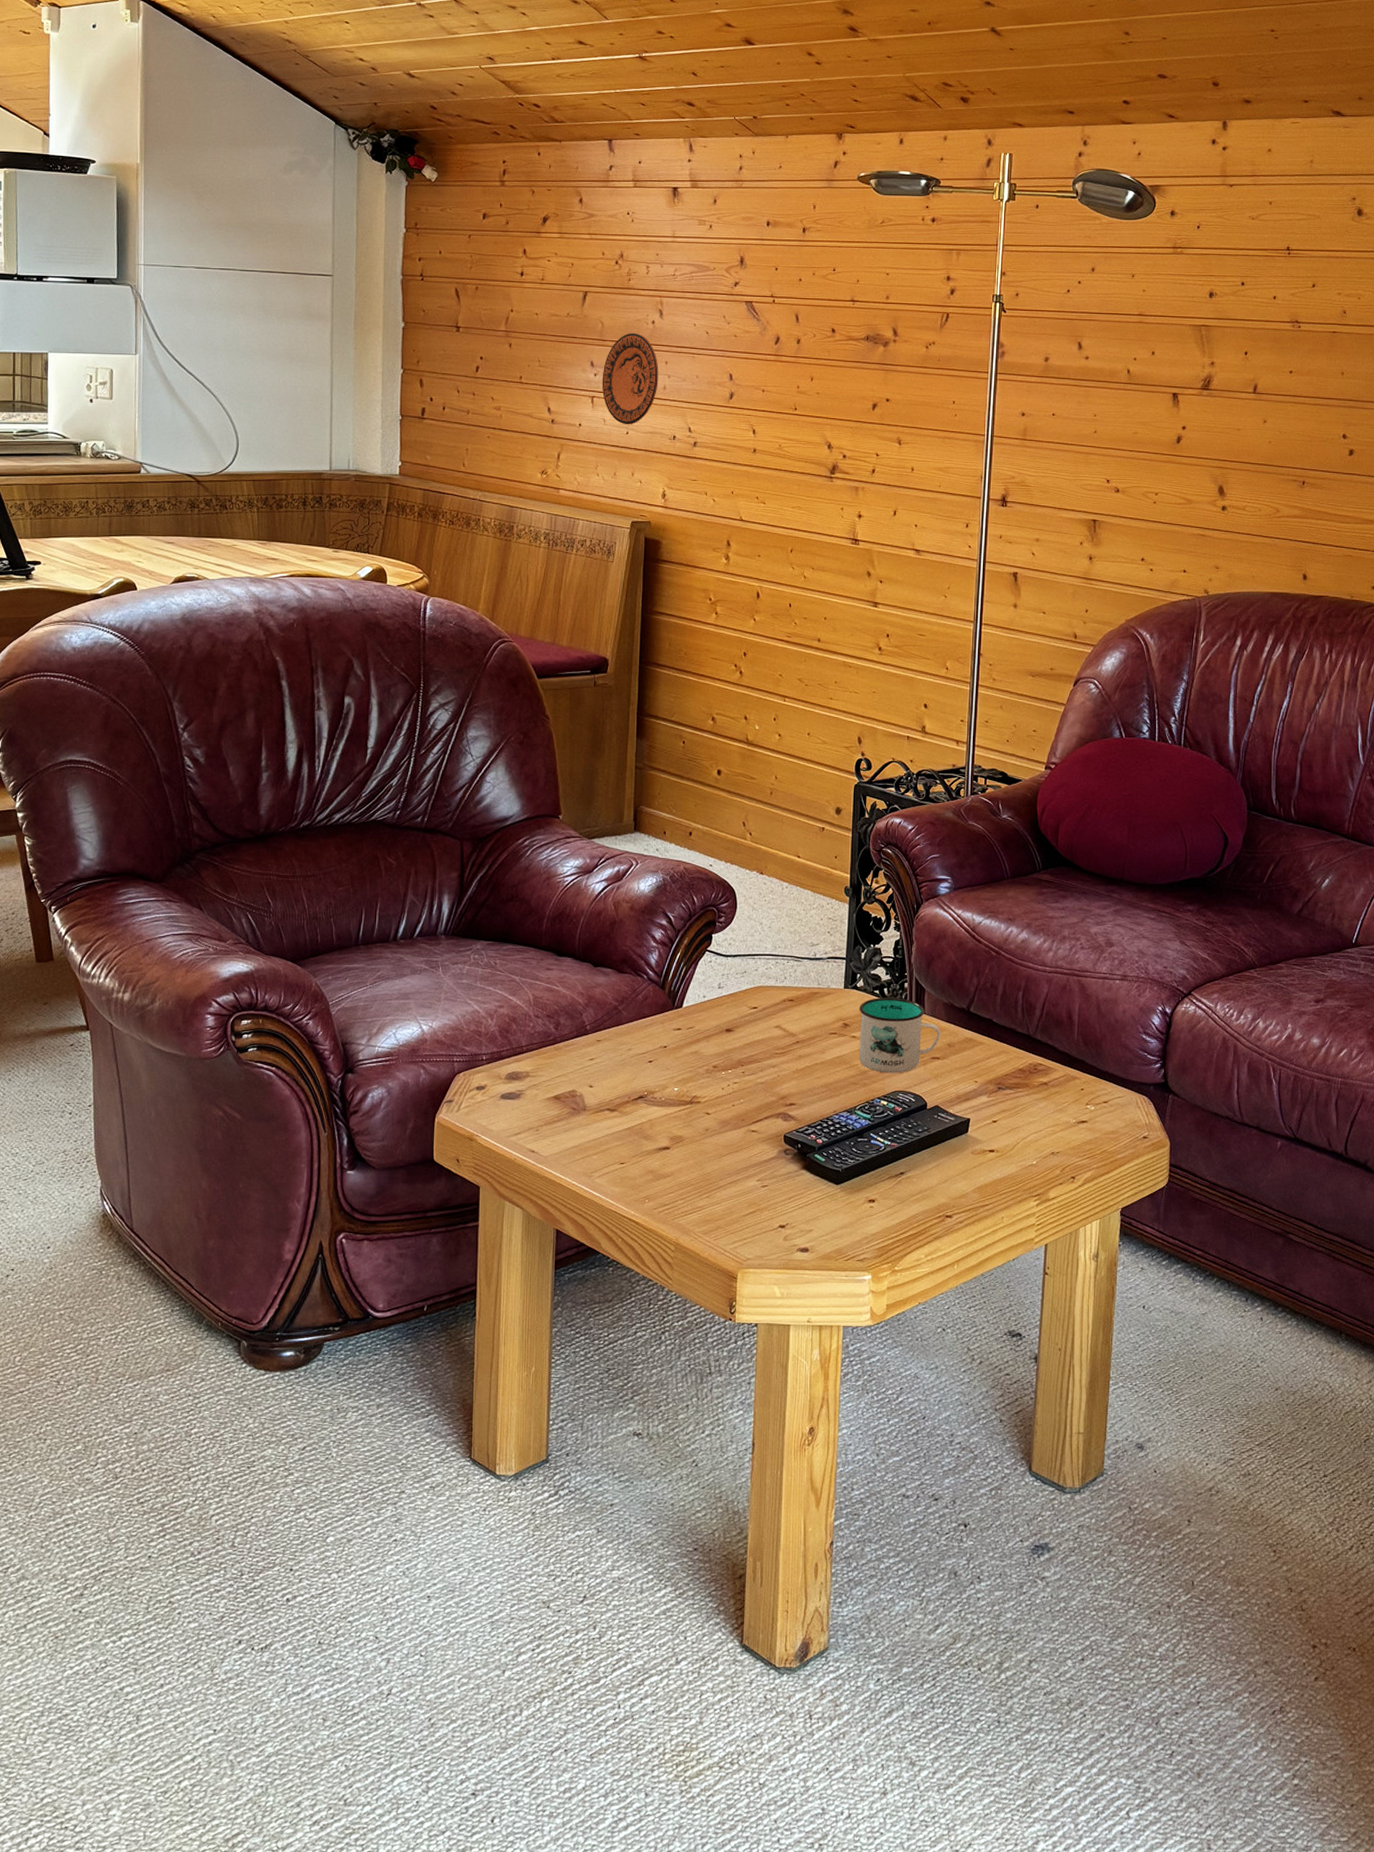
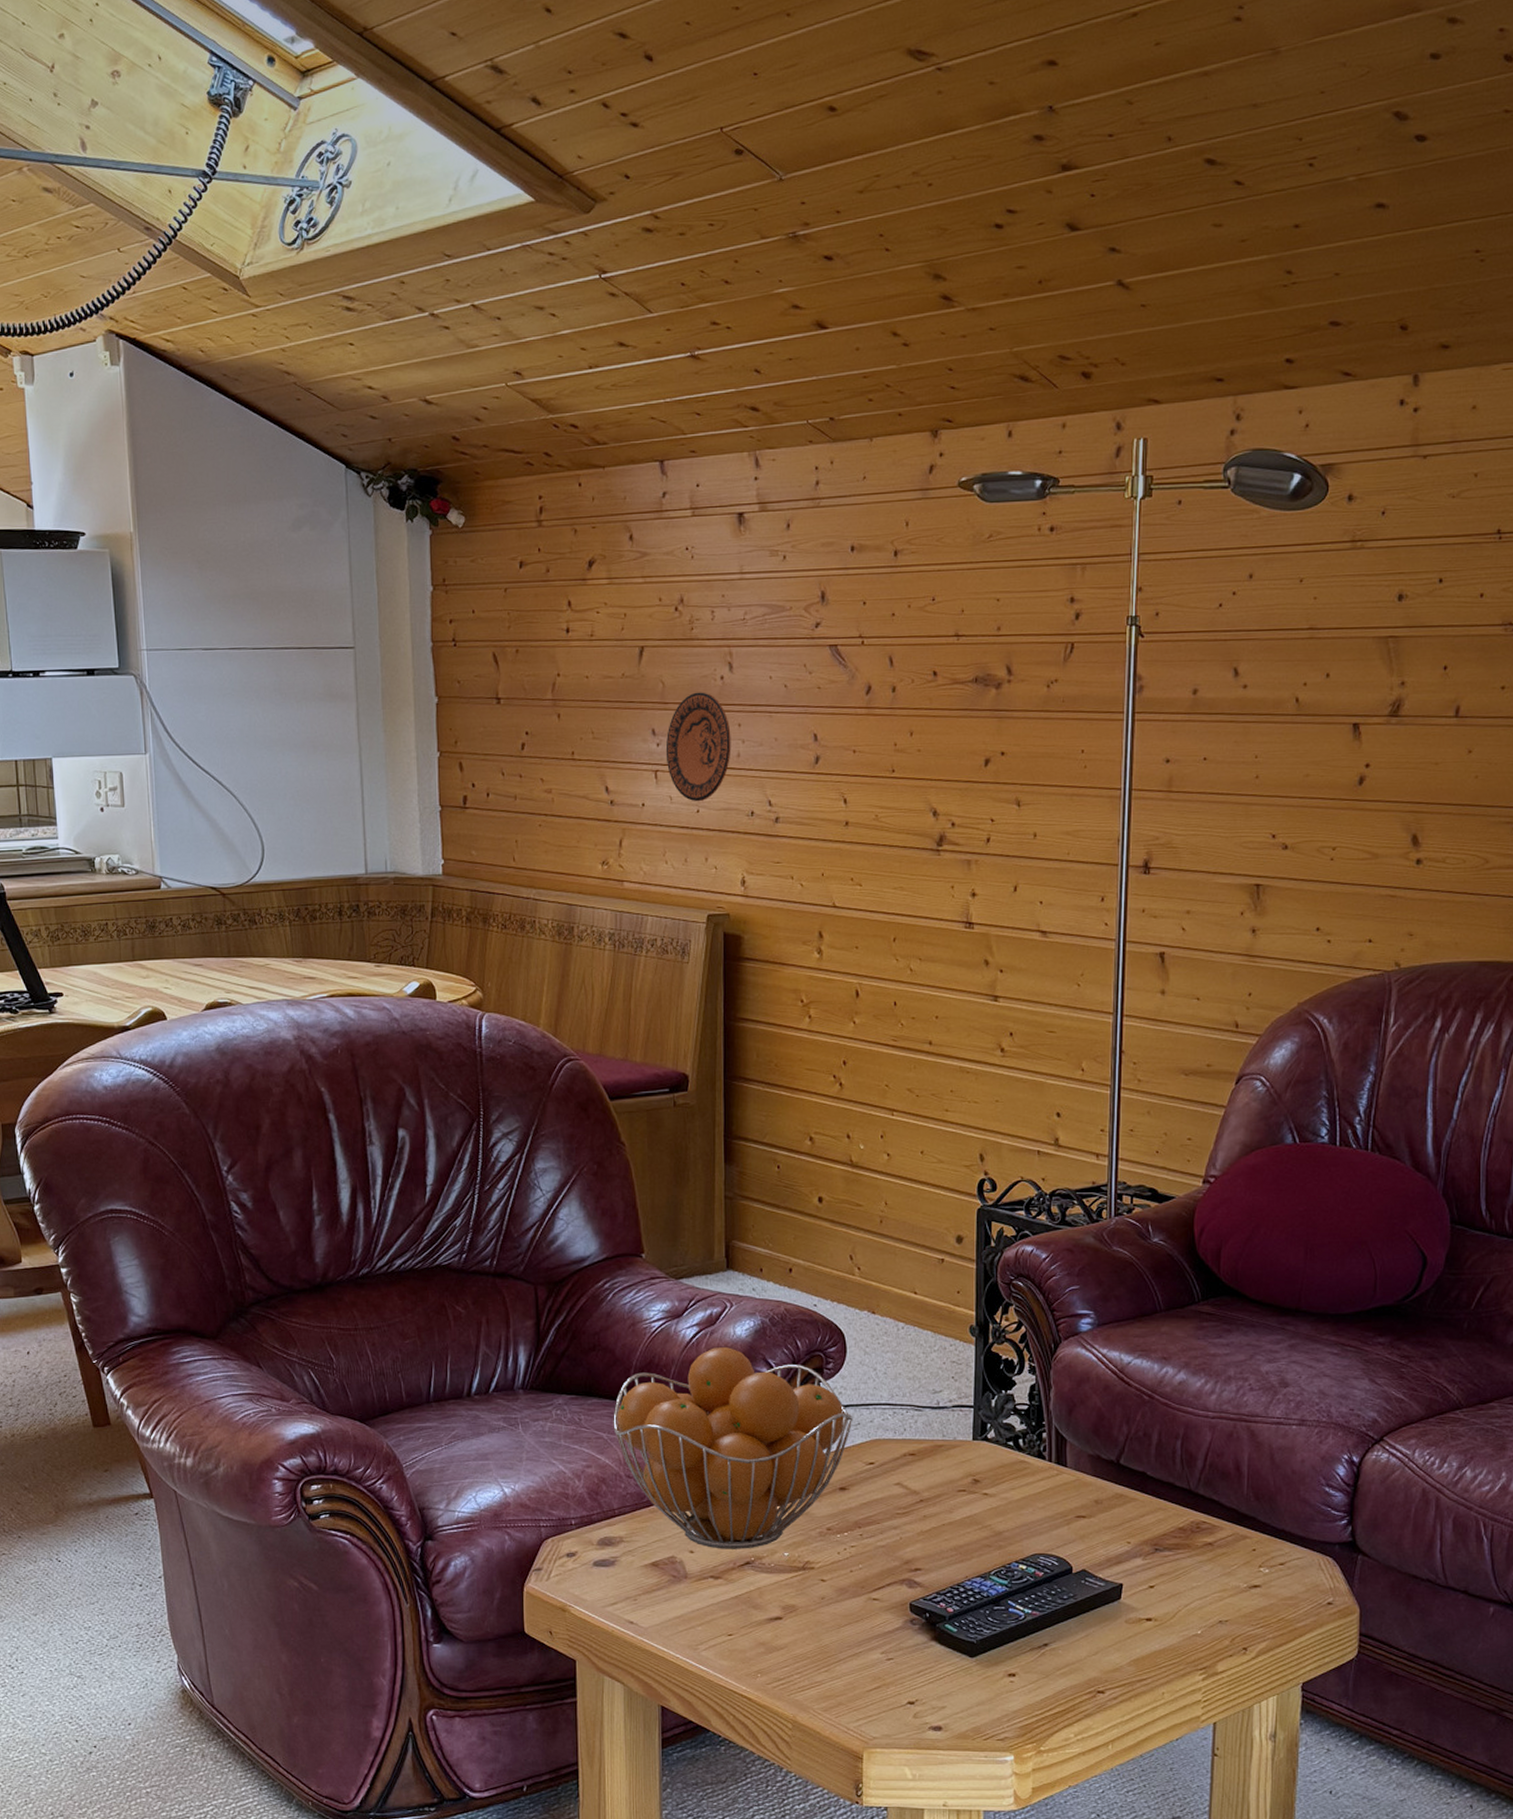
fruit basket: none [525,901,741,1084] -> present [613,1347,853,1549]
mug: present [858,997,941,1073] -> none [990,1450,1086,1534]

